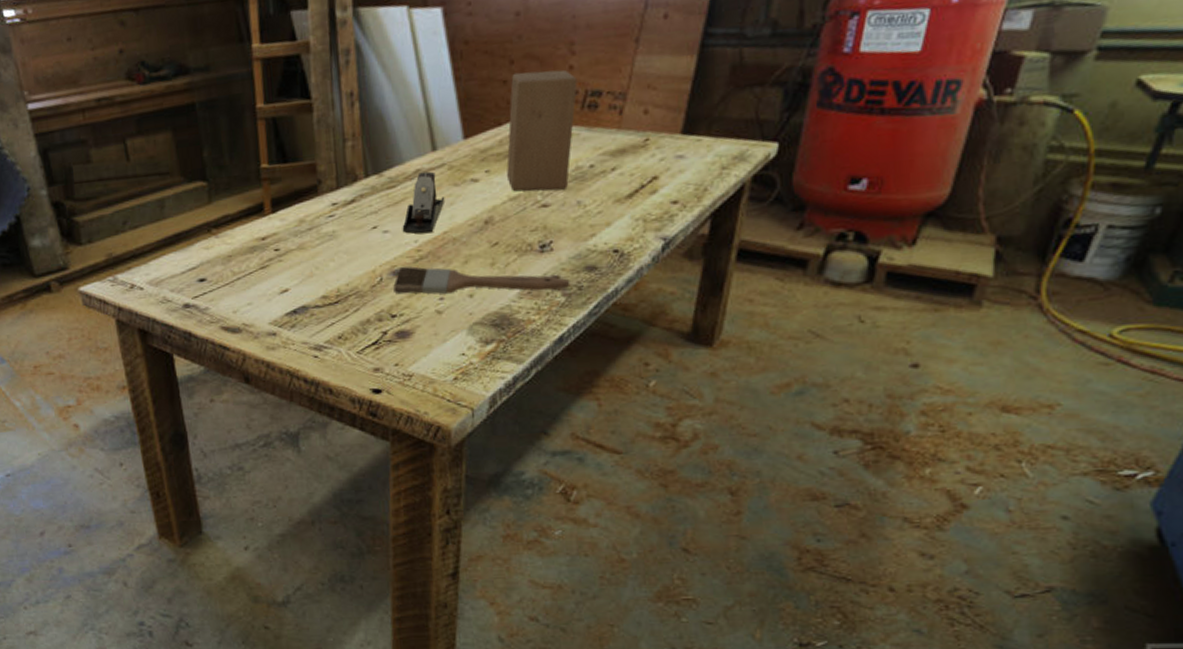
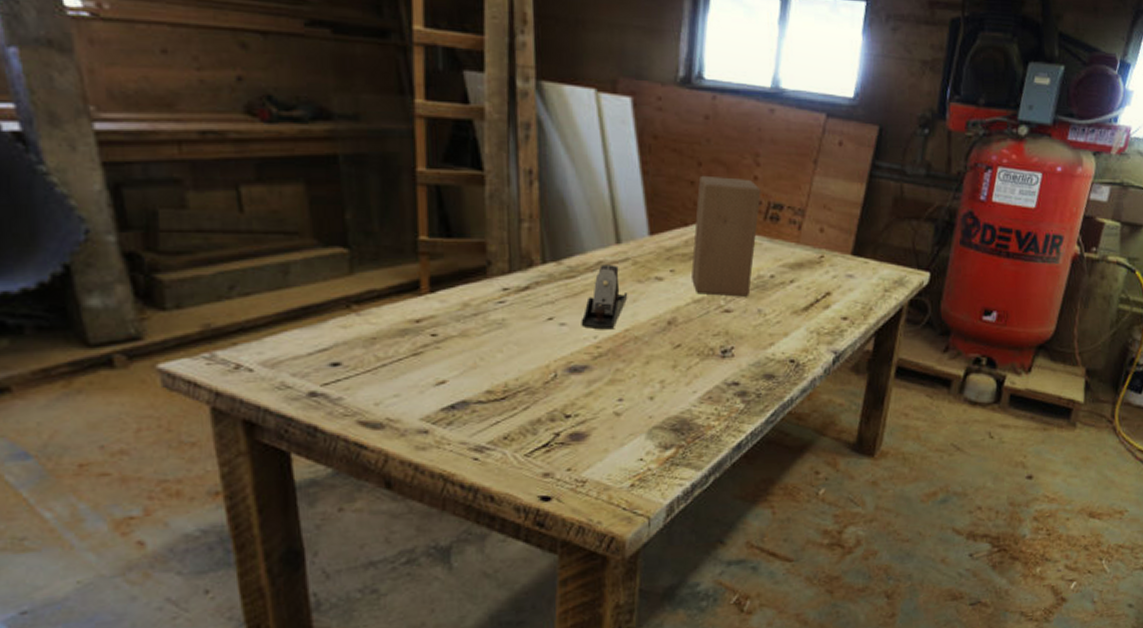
paint brush: present [393,266,570,295] -> none [569,364,750,396]

